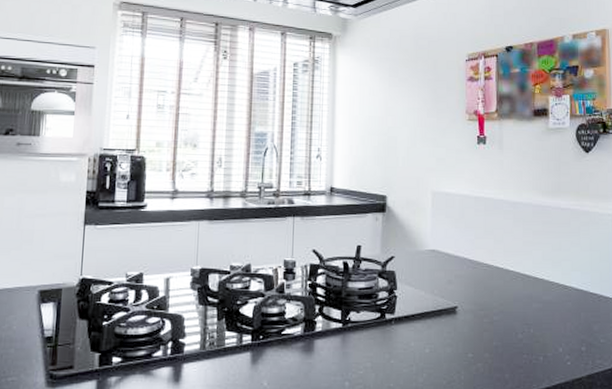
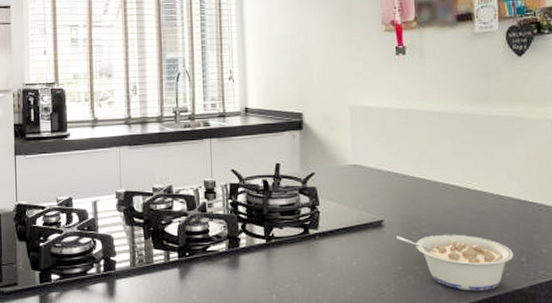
legume: none [469,322,575,380] -> present [397,234,514,291]

